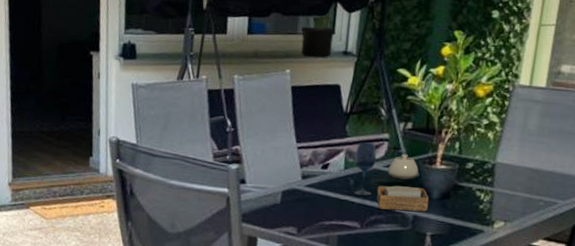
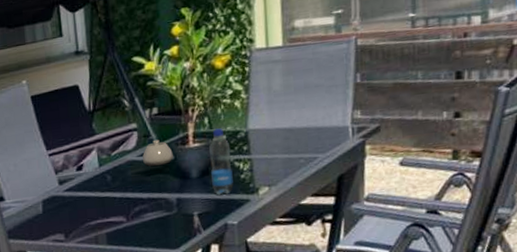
planter: present [301,12,336,58] -> none [28,16,64,65]
wineglass: present [354,142,377,196] -> none [106,135,131,190]
napkin holder: present [376,185,429,212] -> none [135,170,190,199]
bottle: none [450,155,476,221] -> present [209,128,234,195]

